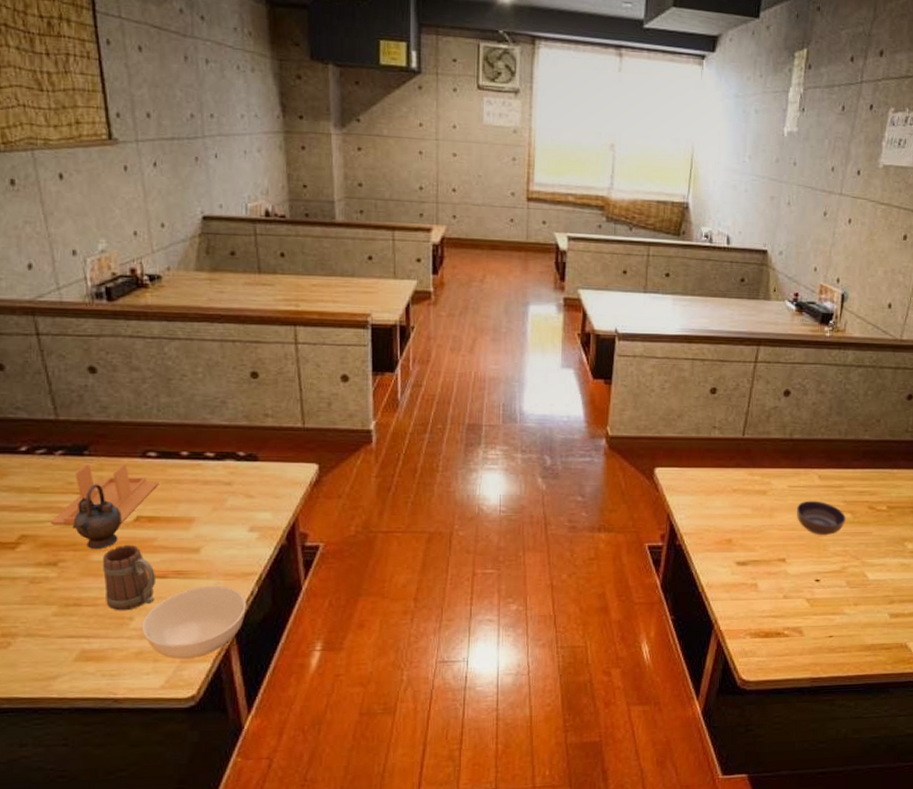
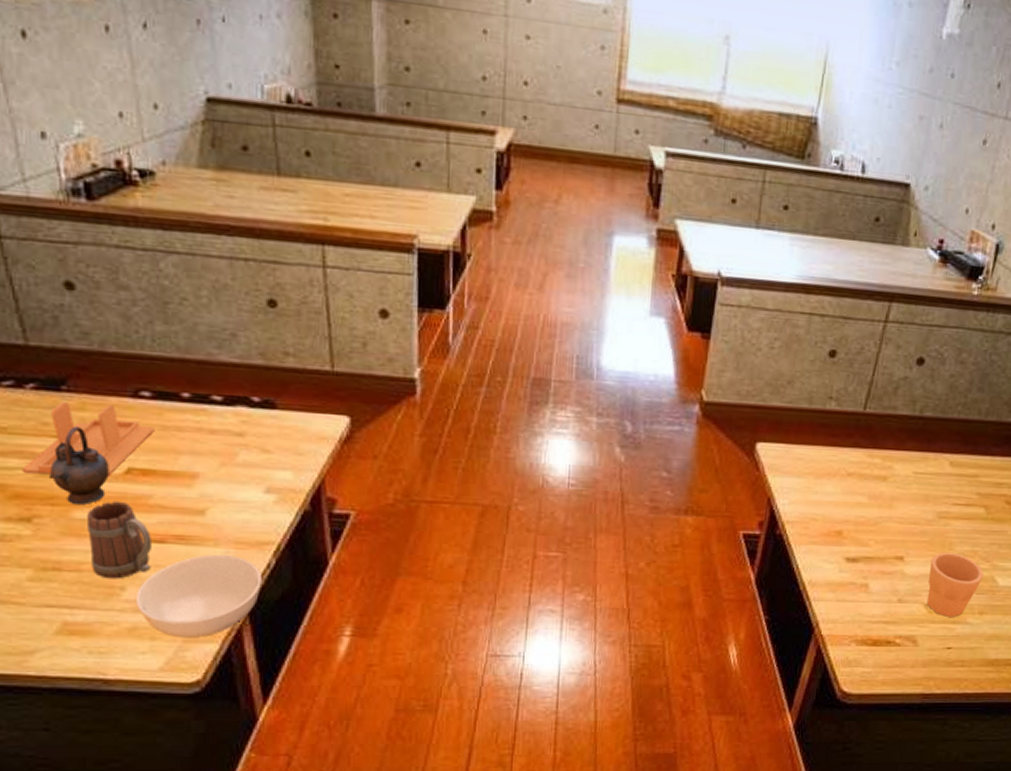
bowl: present [796,500,846,536] -> none [920,490,979,533]
cup: none [808,552,855,610] -> present [926,552,984,618]

